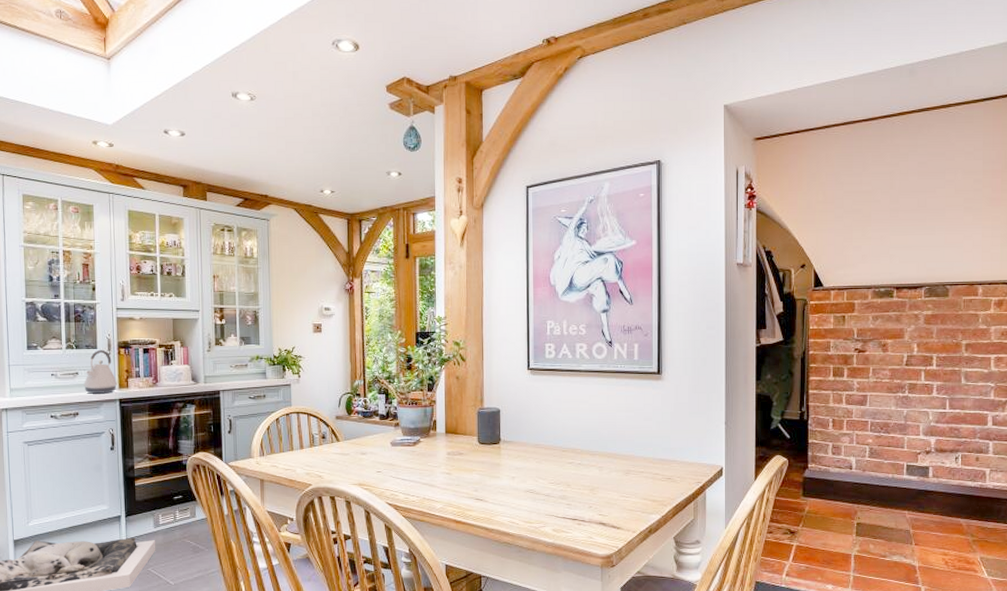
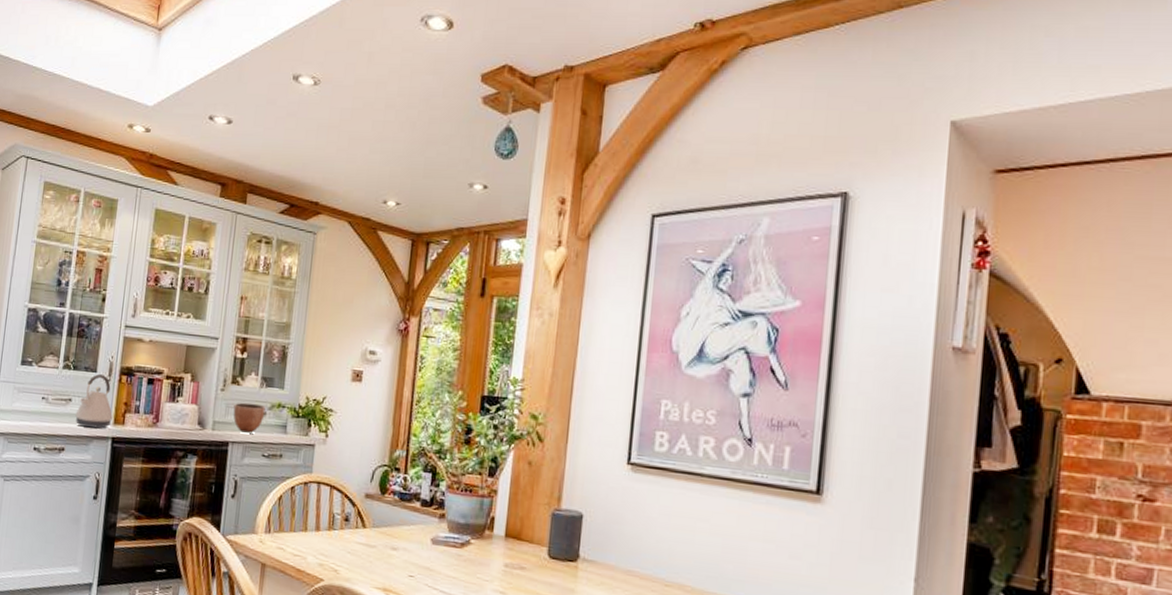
decorative bowl: none [220,358,247,382] -> present [233,402,266,434]

